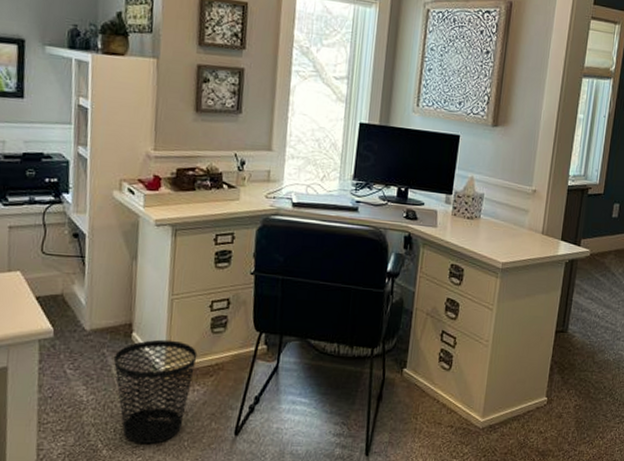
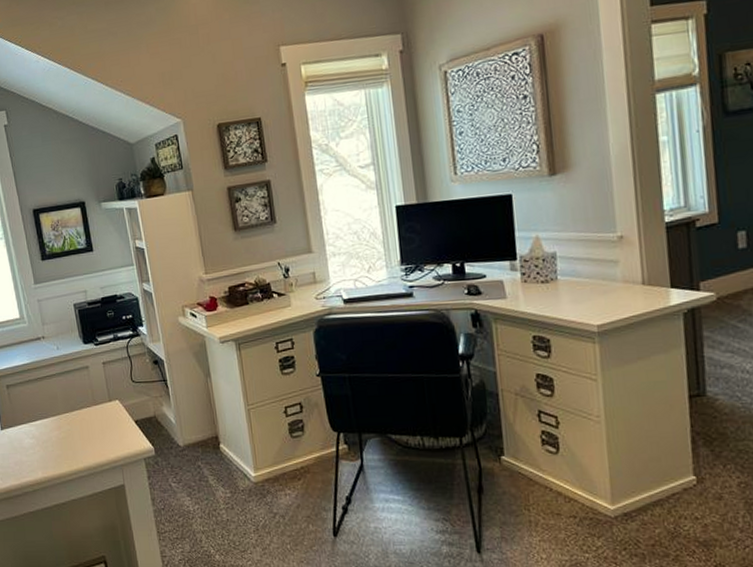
wastebasket: present [113,339,198,444] -> none [208,448,283,548]

